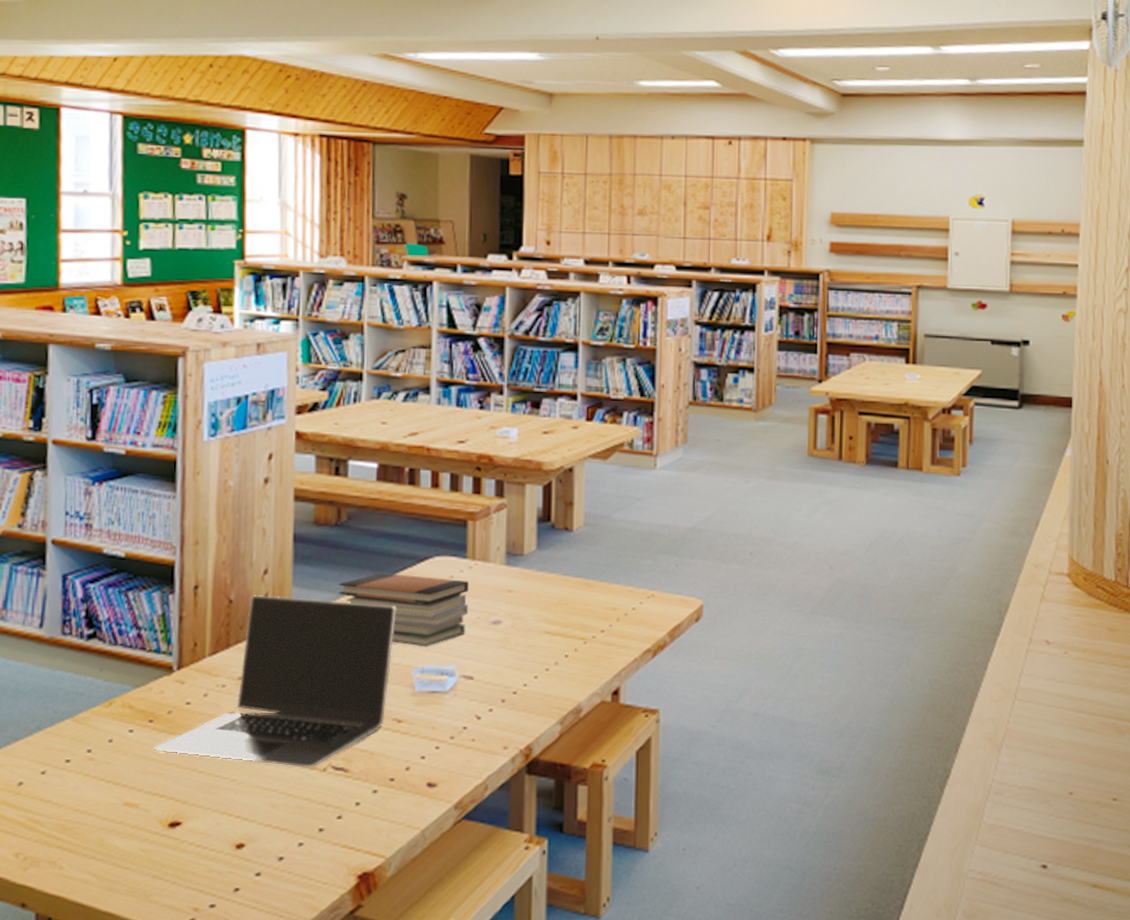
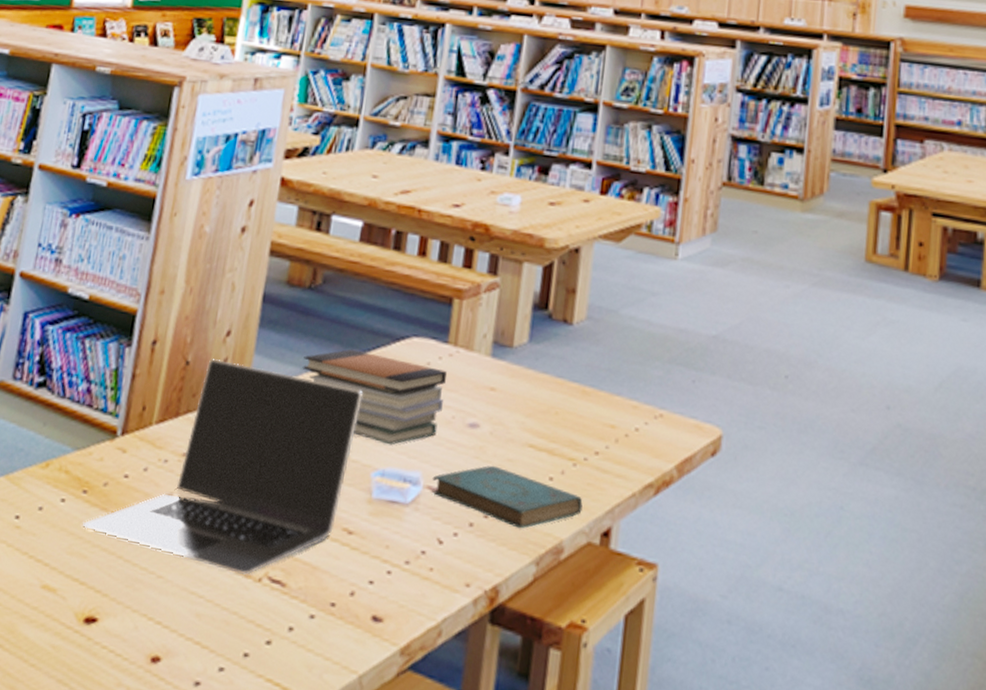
book: none [466,652,595,698] -> present [432,465,583,529]

